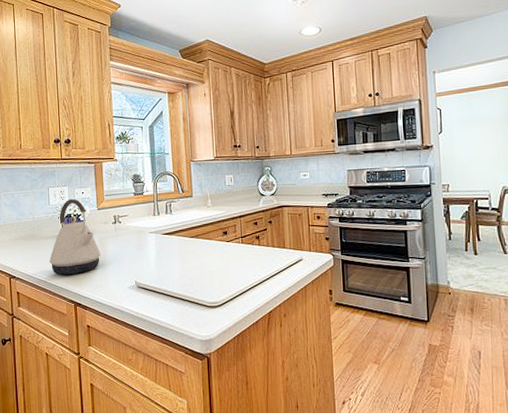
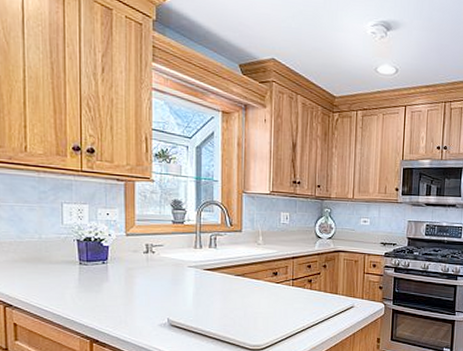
kettle: present [49,198,101,275] -> none [59,219,127,308]

